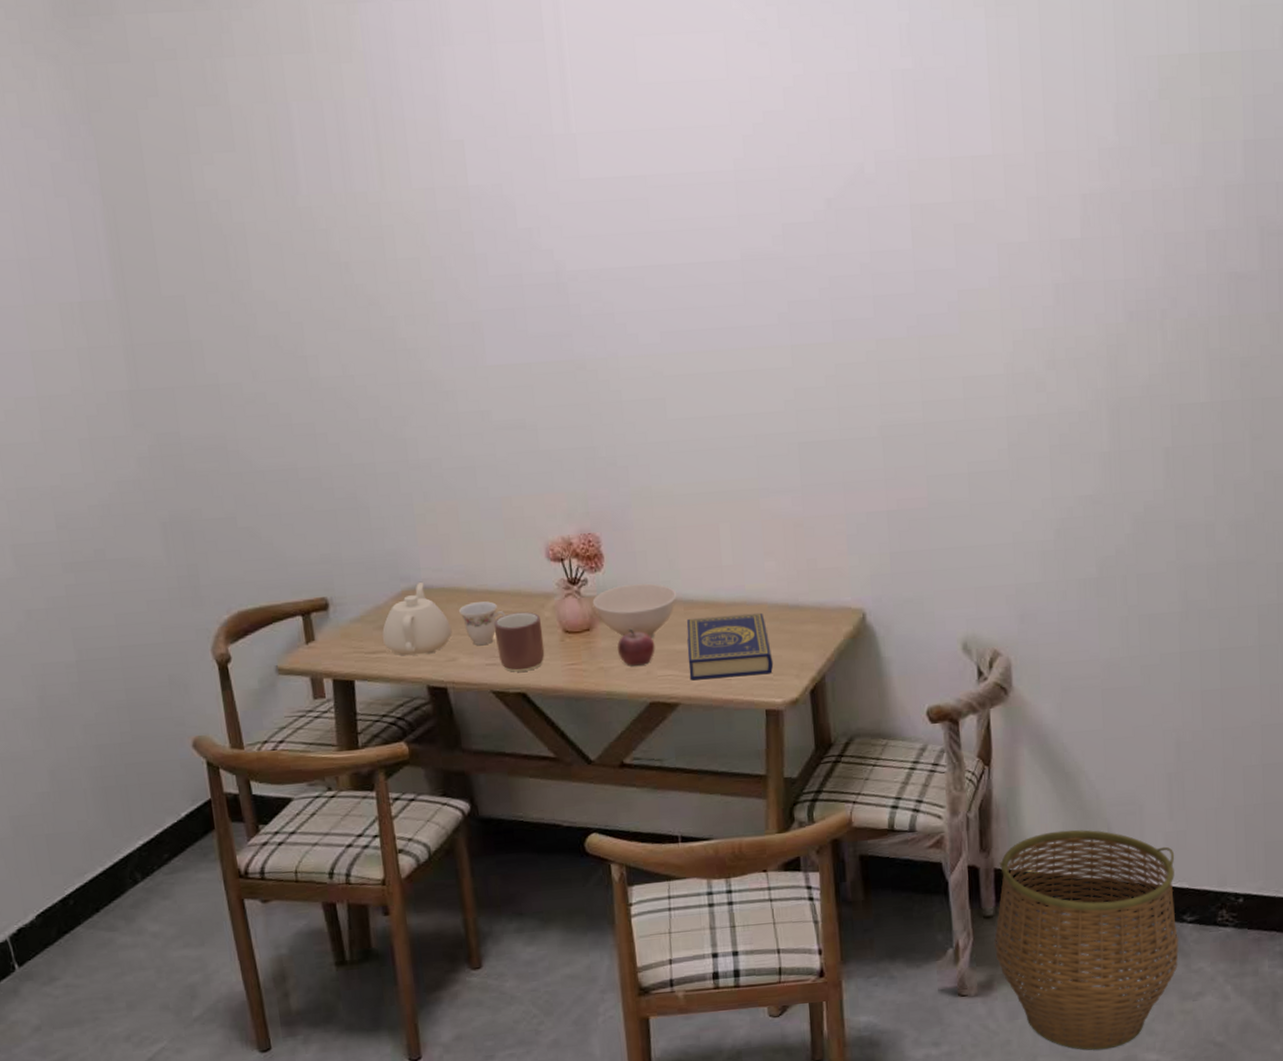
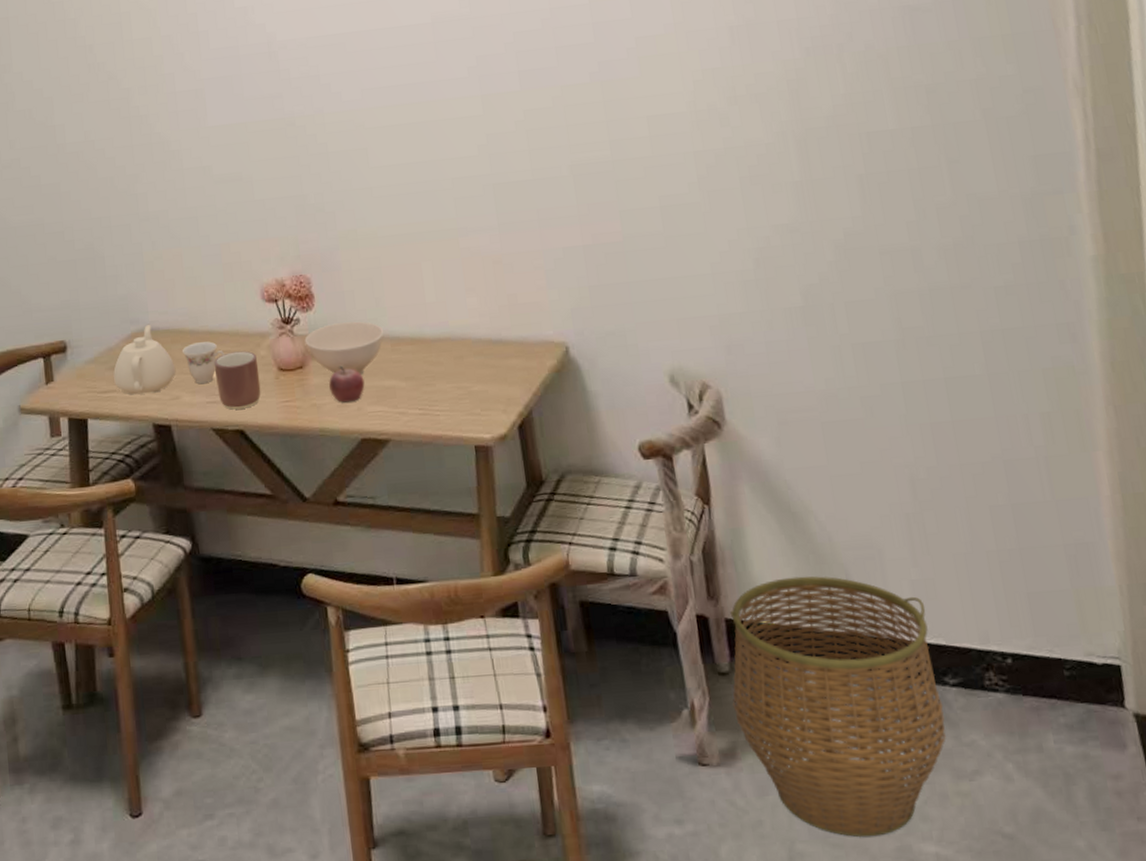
book: present [686,612,774,681] -> none [394,348,480,417]

